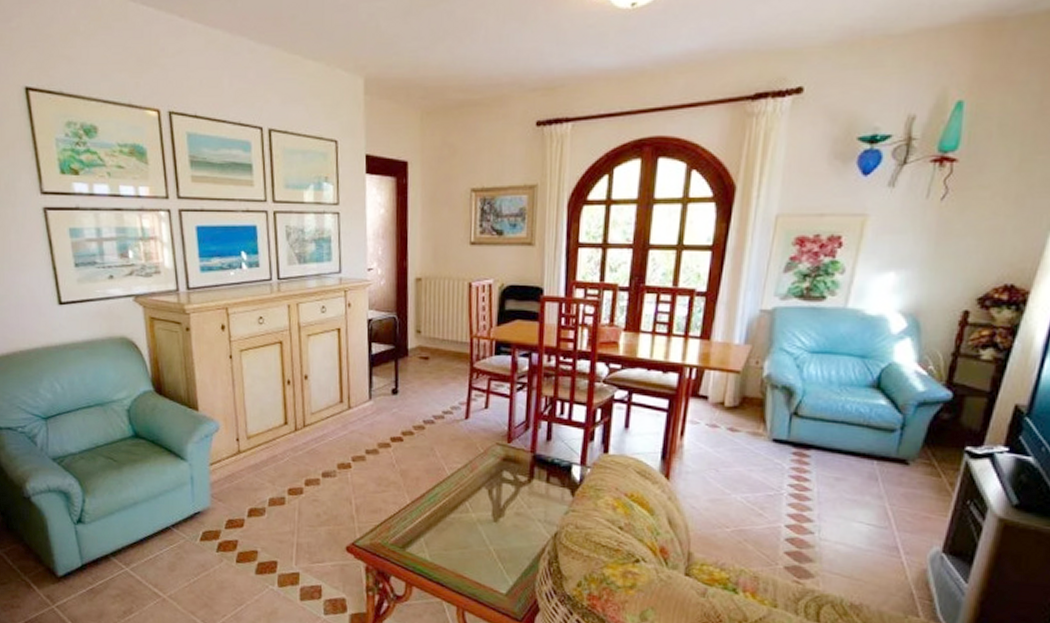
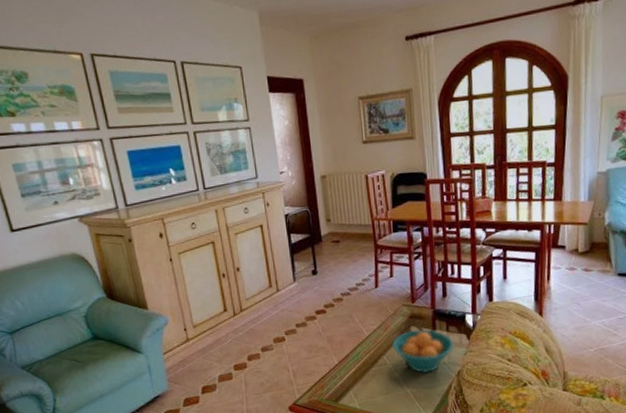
fruit bowl: none [478,476,555,530] -> present [392,330,455,374]

